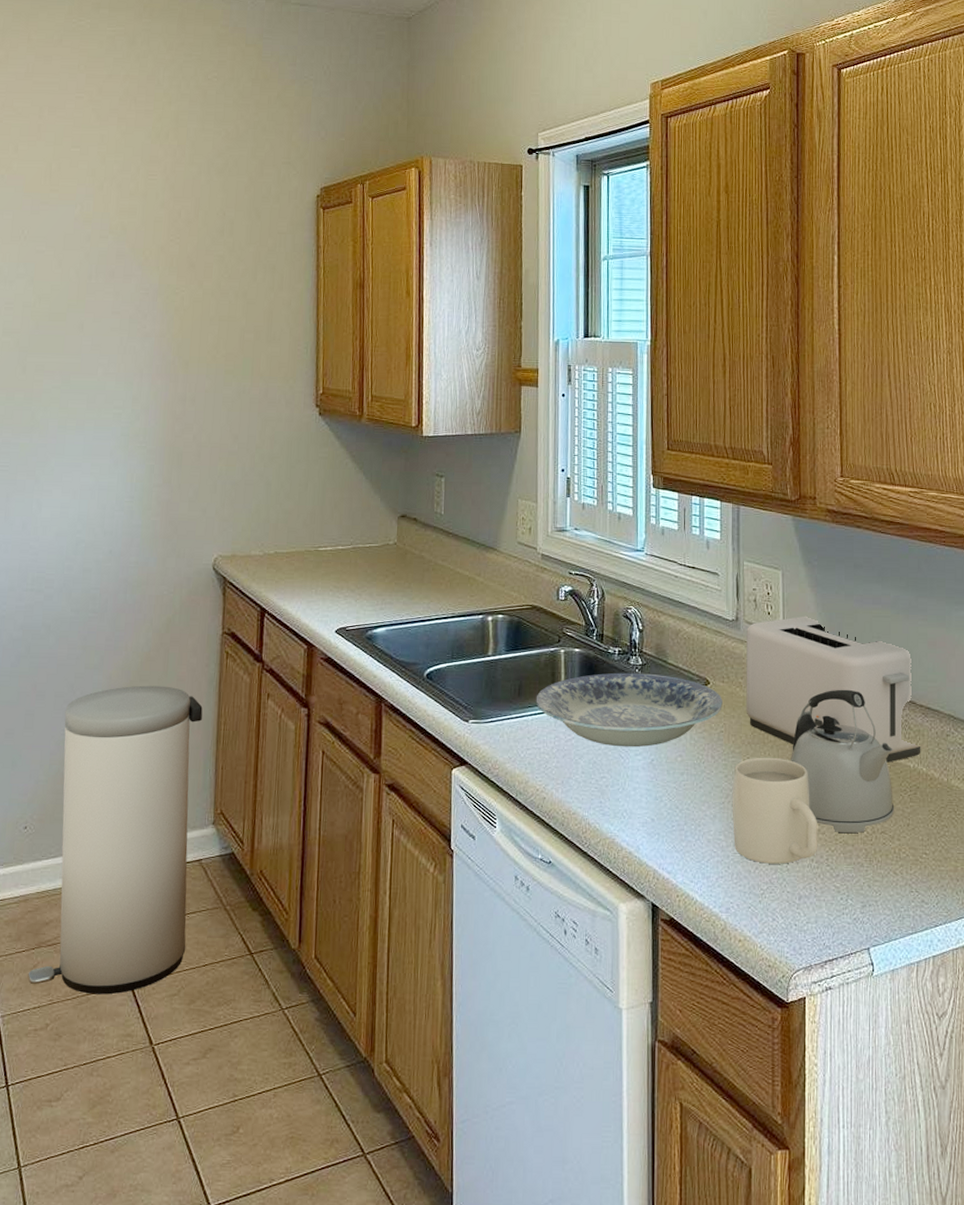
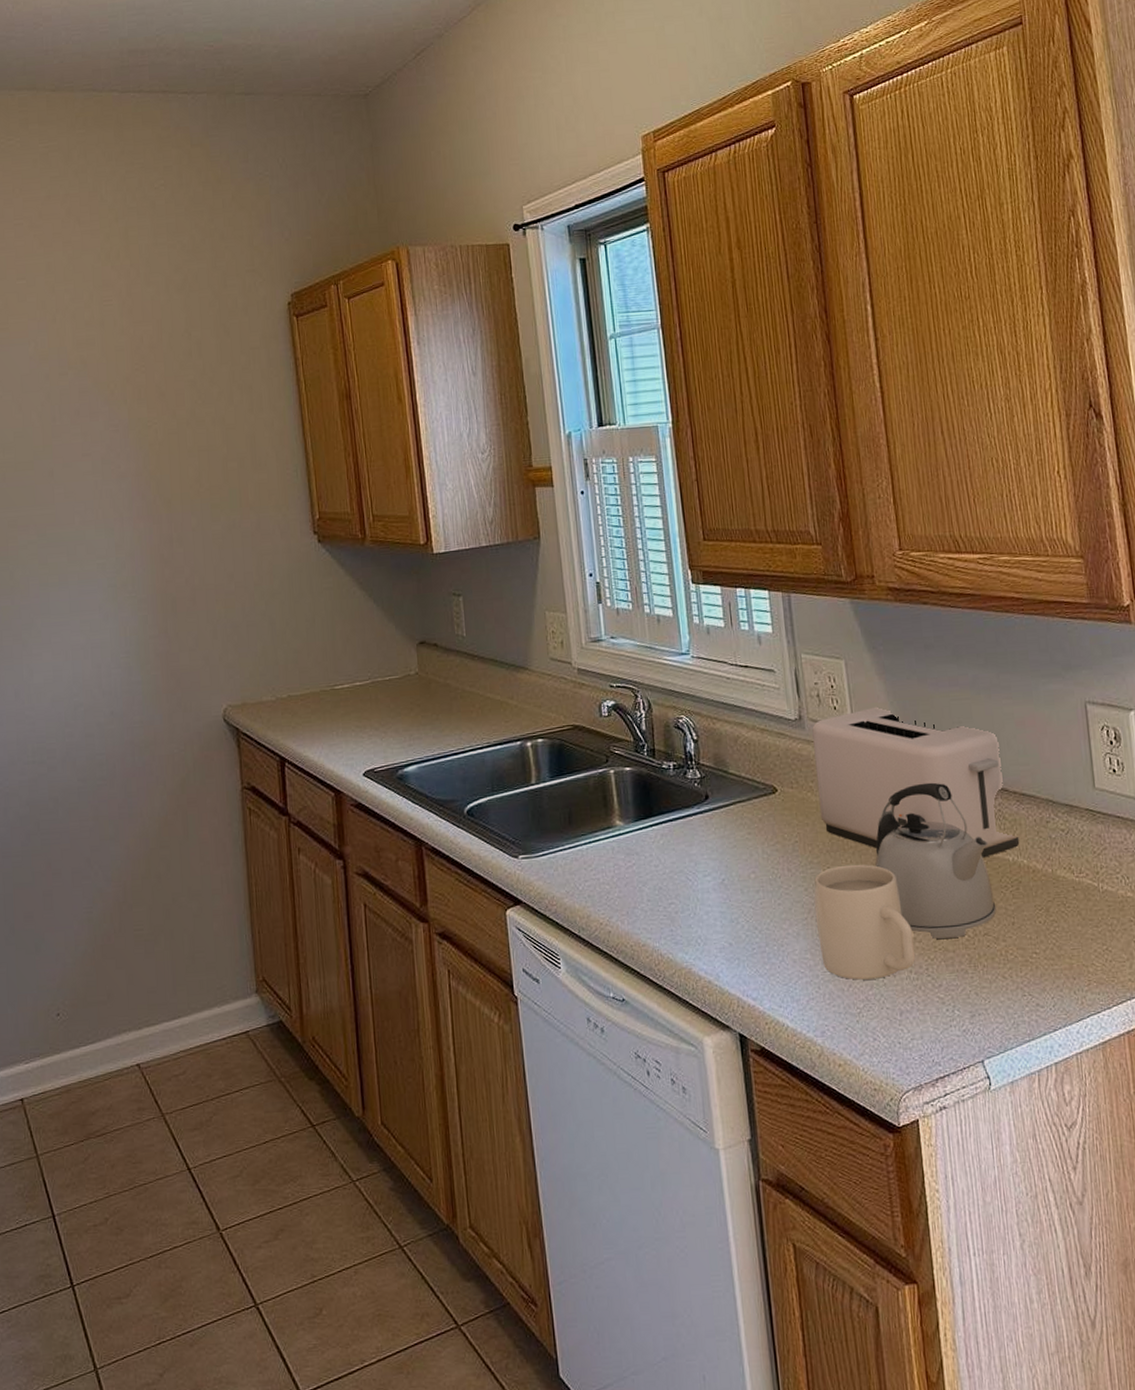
pedal bin: present [28,685,203,995] -> none [80,850,243,1183]
plate: present [536,672,723,748] -> none [588,786,794,869]

